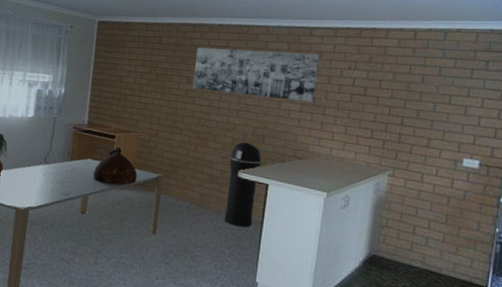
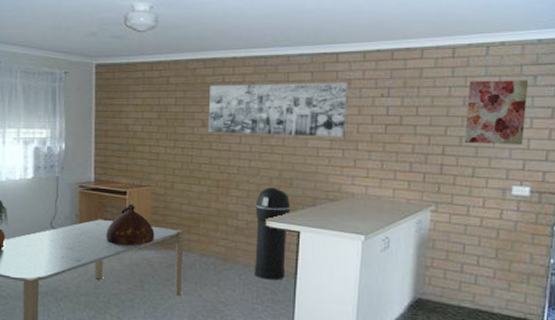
wall art: none [422,61,482,122] -> present [465,80,529,145]

